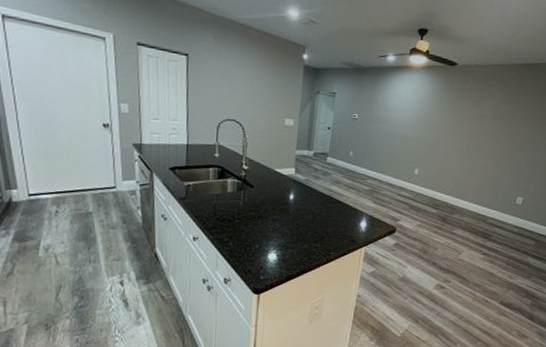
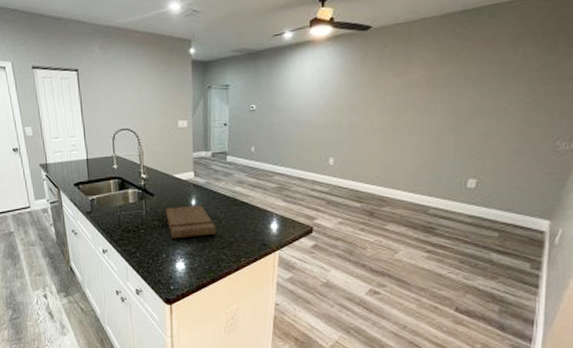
cutting board: none [262,199,311,231] -> present [165,205,217,239]

